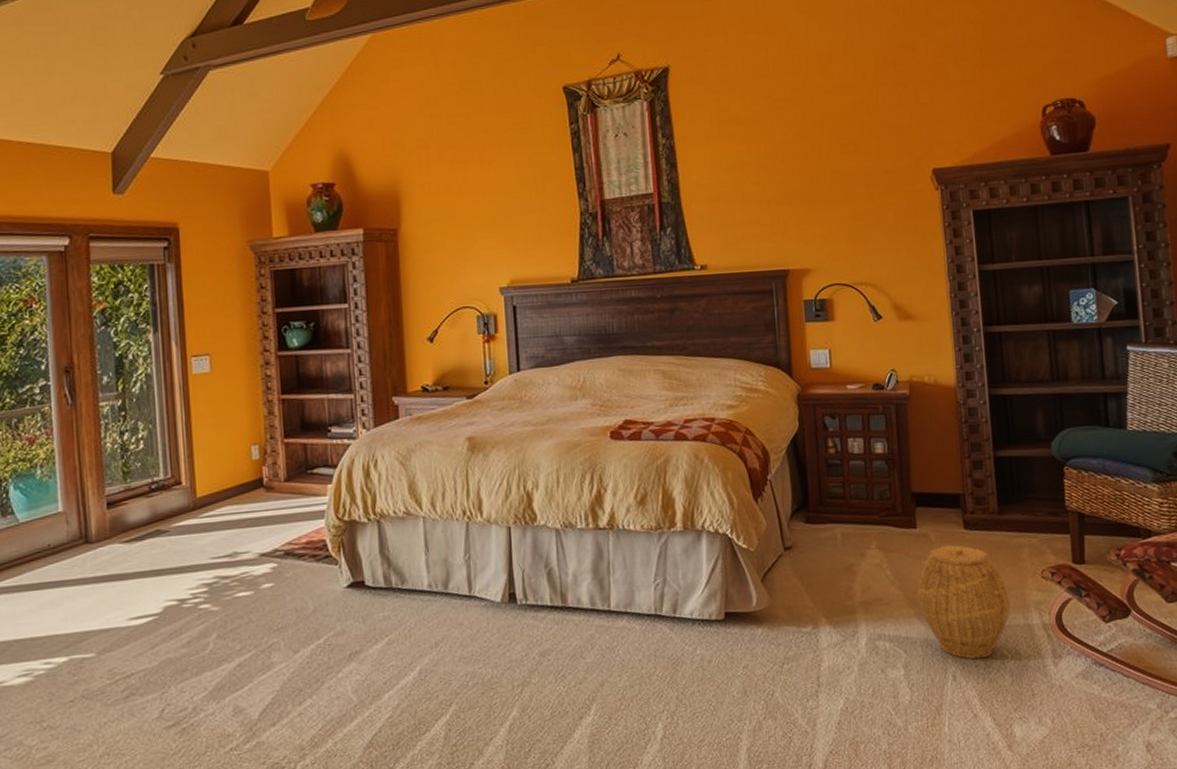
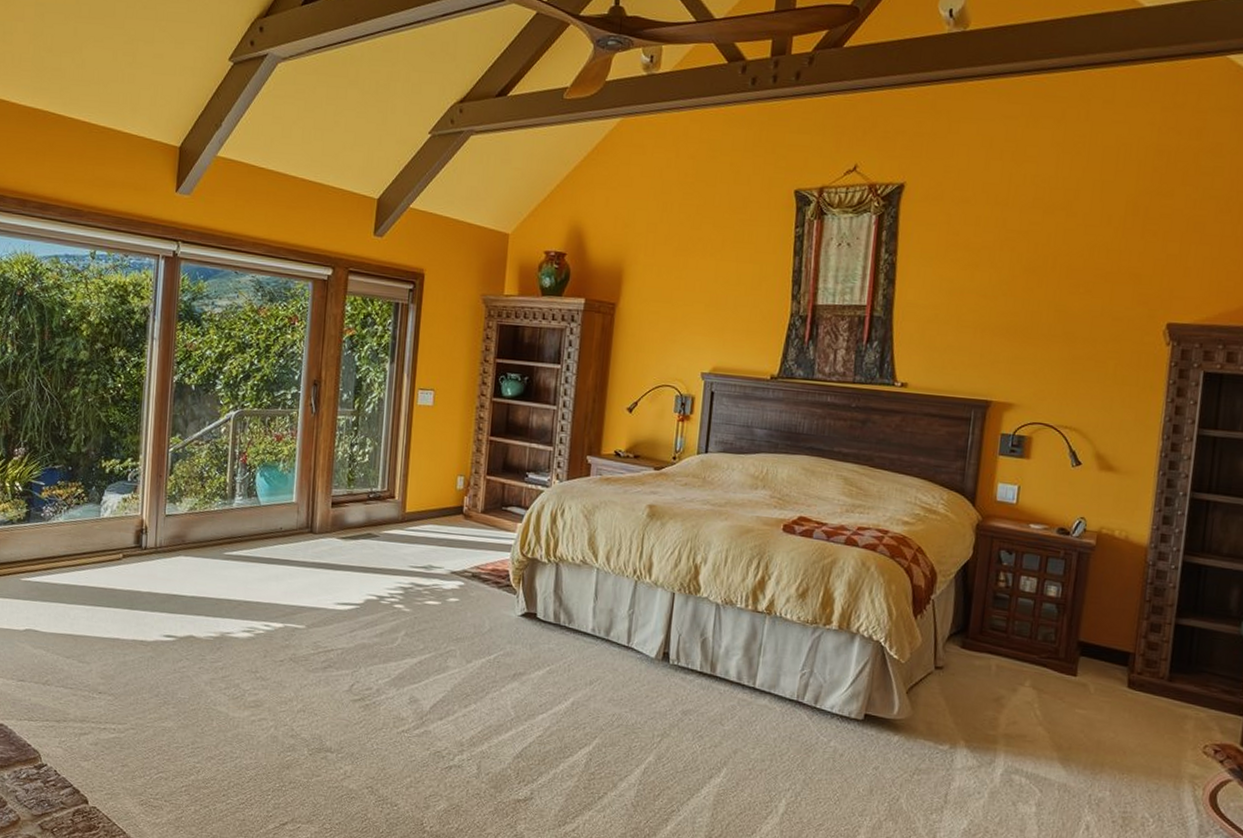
woven basket: present [917,545,1010,660] -> none [1064,698,1163,817]

